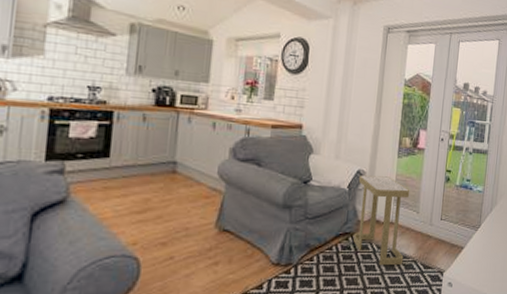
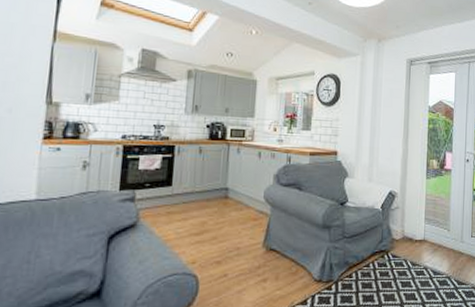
side table: present [352,175,410,265] -> none [388,196,440,281]

